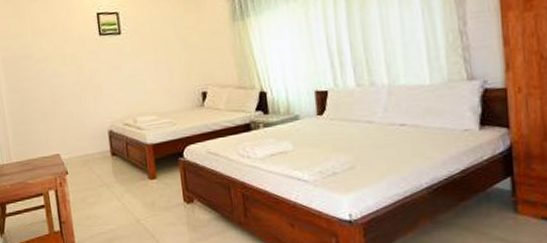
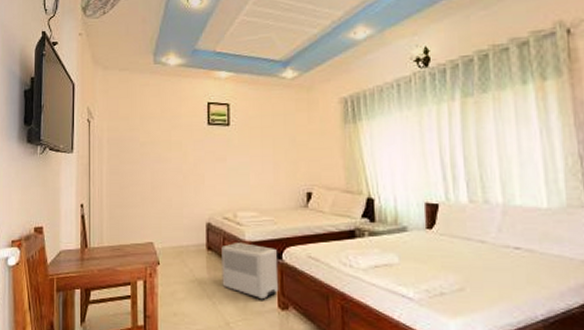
air purifier: none [125,145,183,197] -> present [221,241,279,300]

